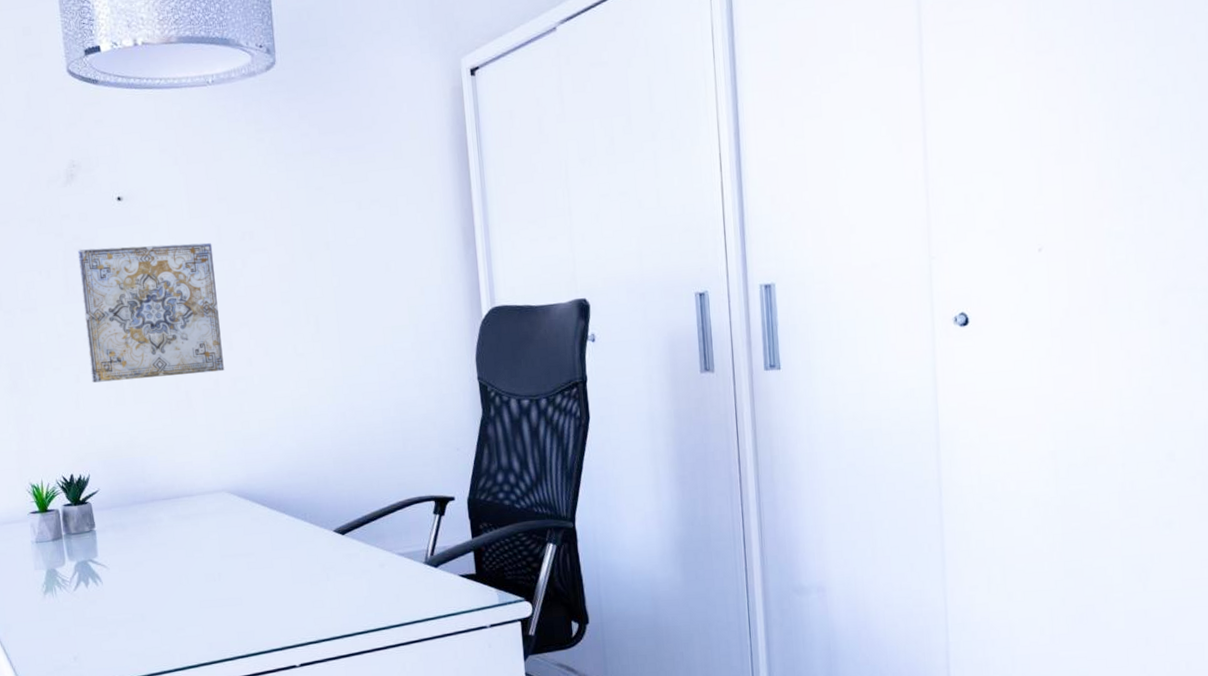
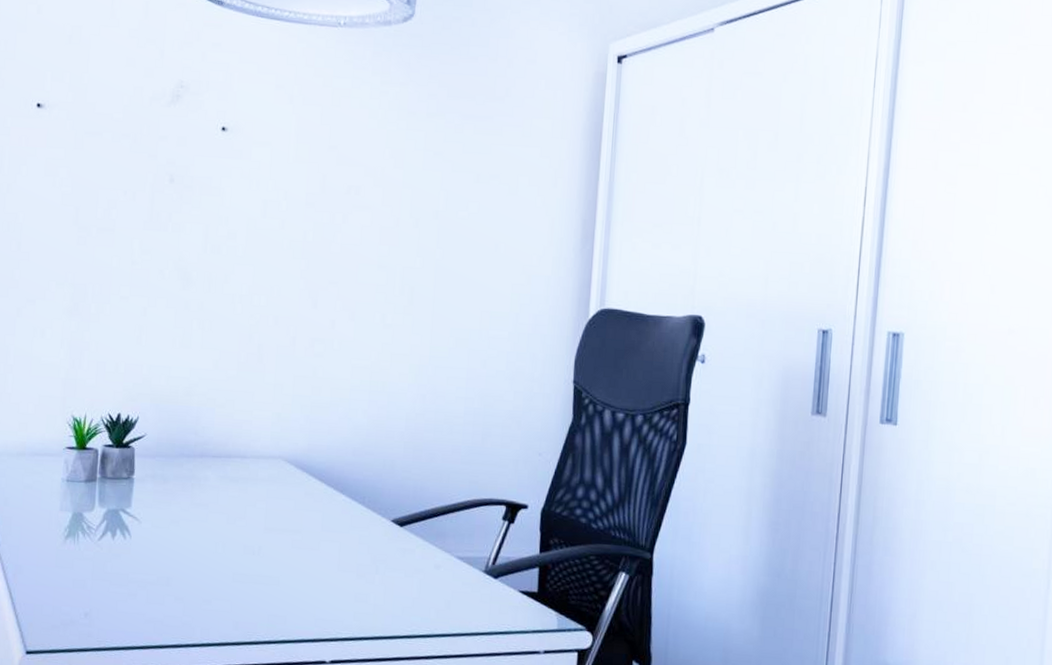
wall art: present [77,242,224,383] -> none [159,175,314,330]

